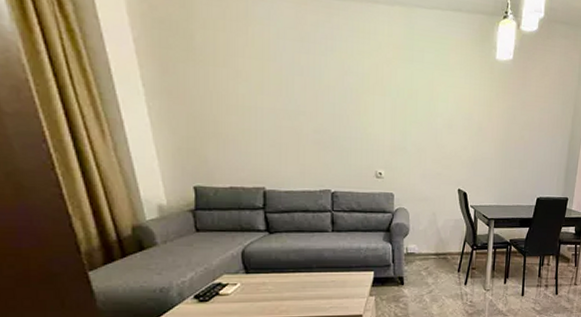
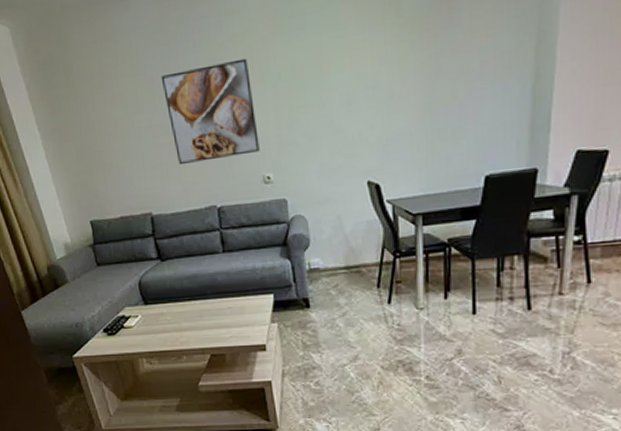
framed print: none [290,67,375,151] -> present [161,58,260,164]

